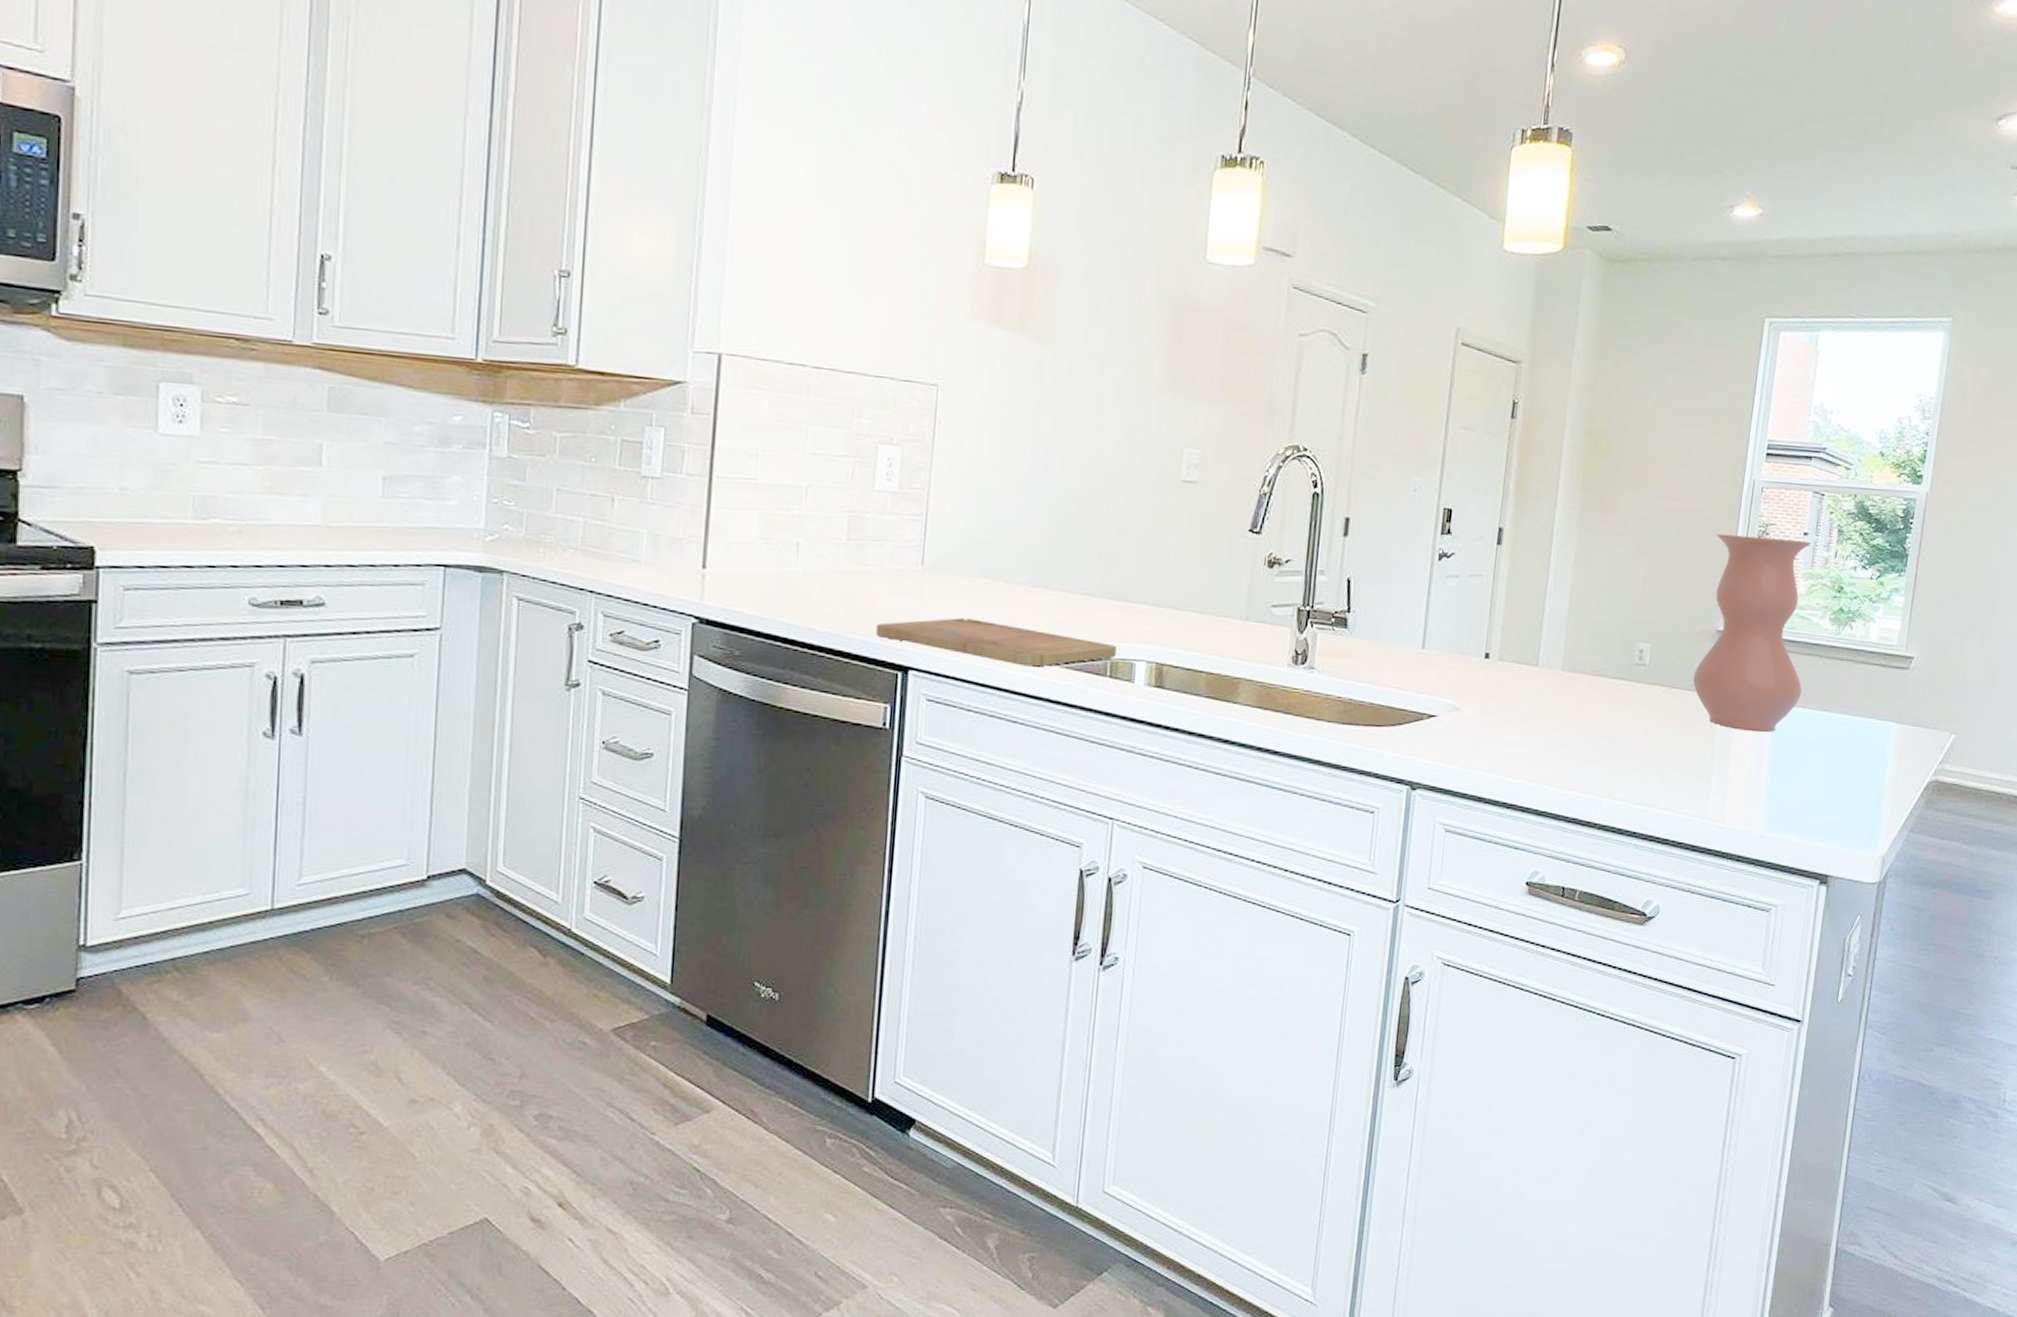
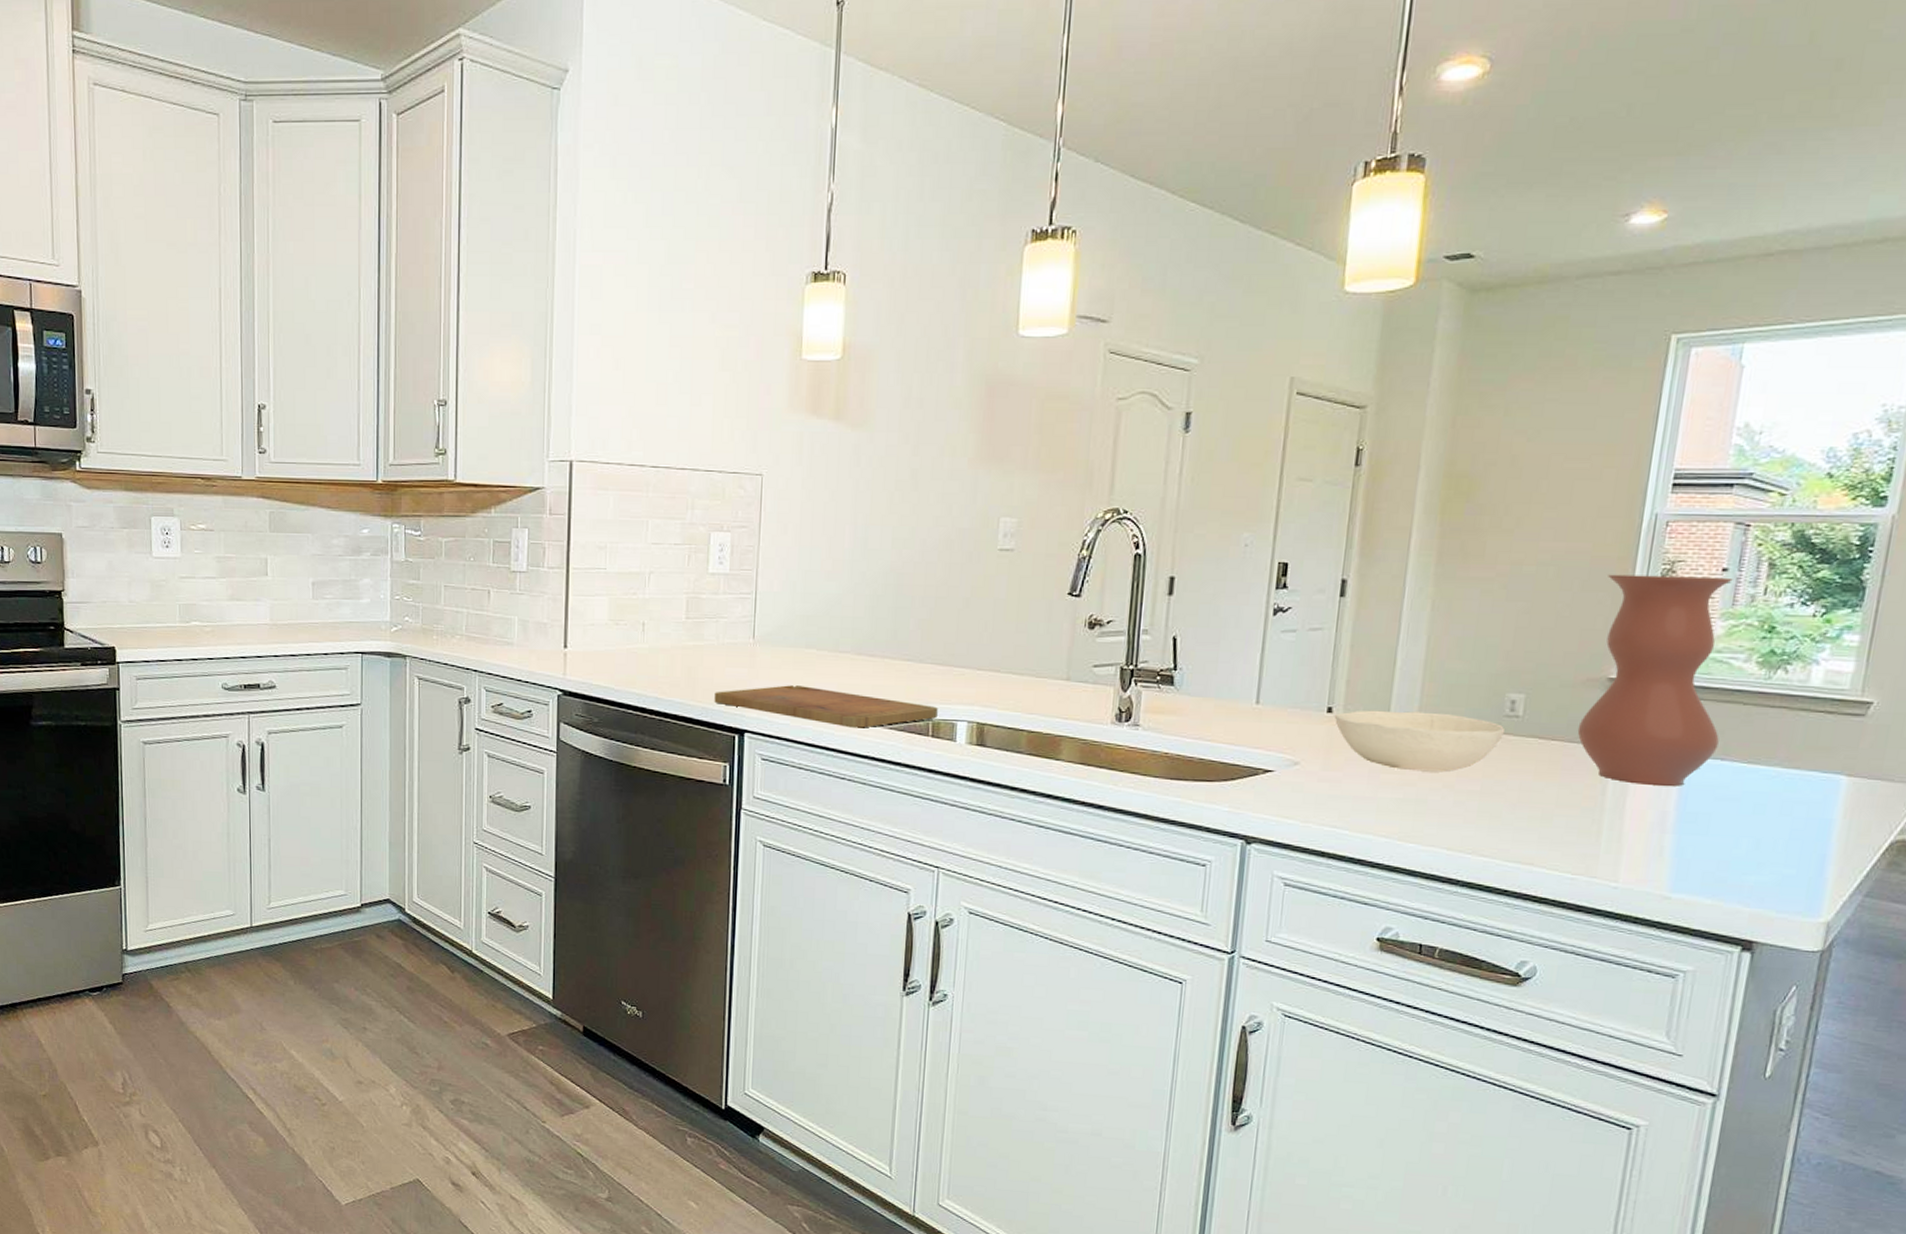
bowl: none [1490,656,1634,718] -> present [1334,710,1504,773]

